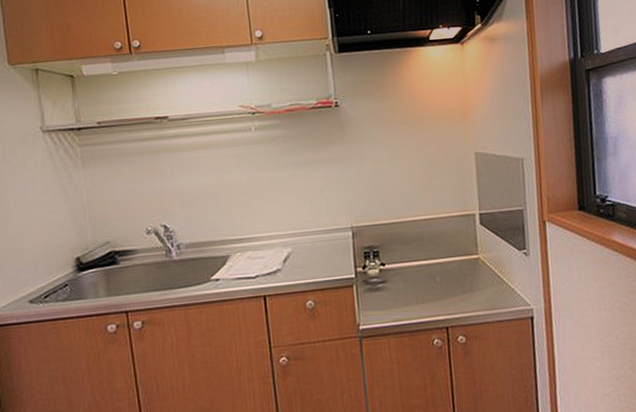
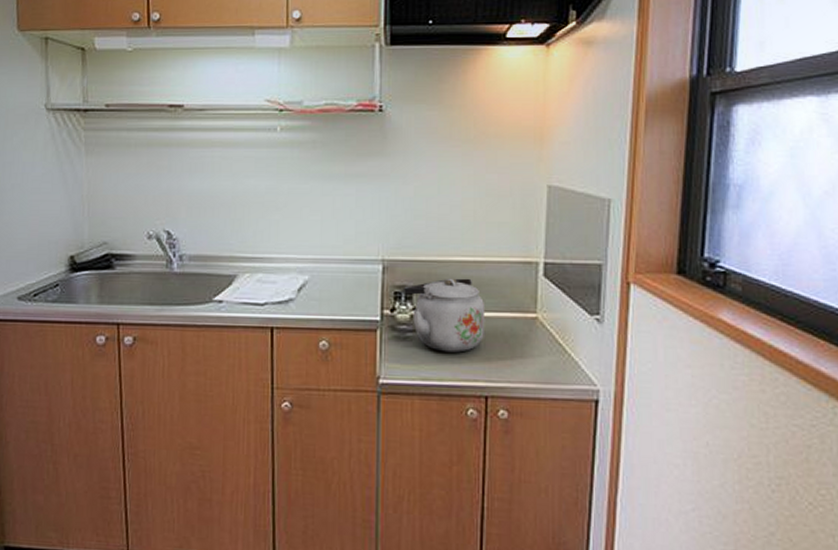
kettle: none [371,233,440,296] -> present [404,278,486,353]

